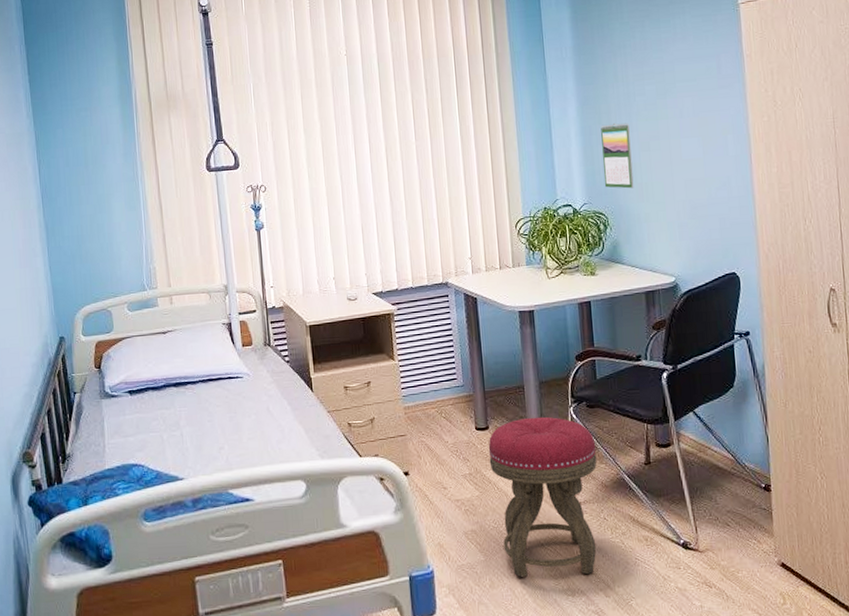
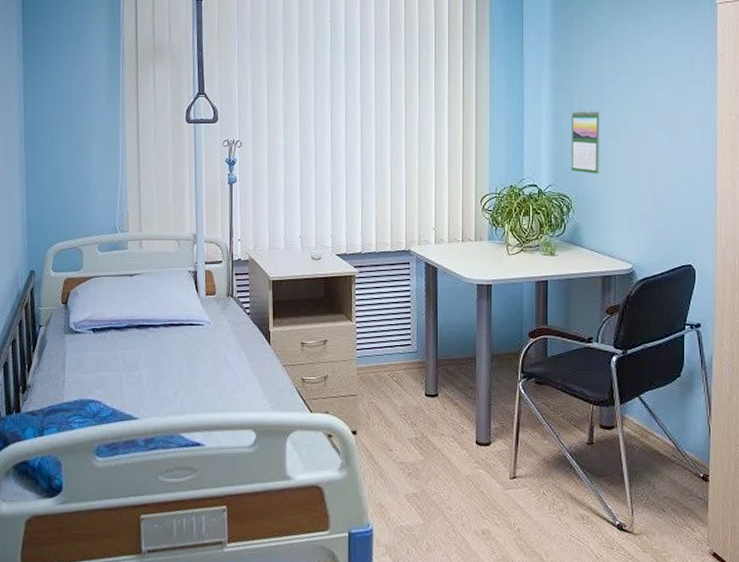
stool: present [488,416,597,577] -> none [436,388,541,547]

